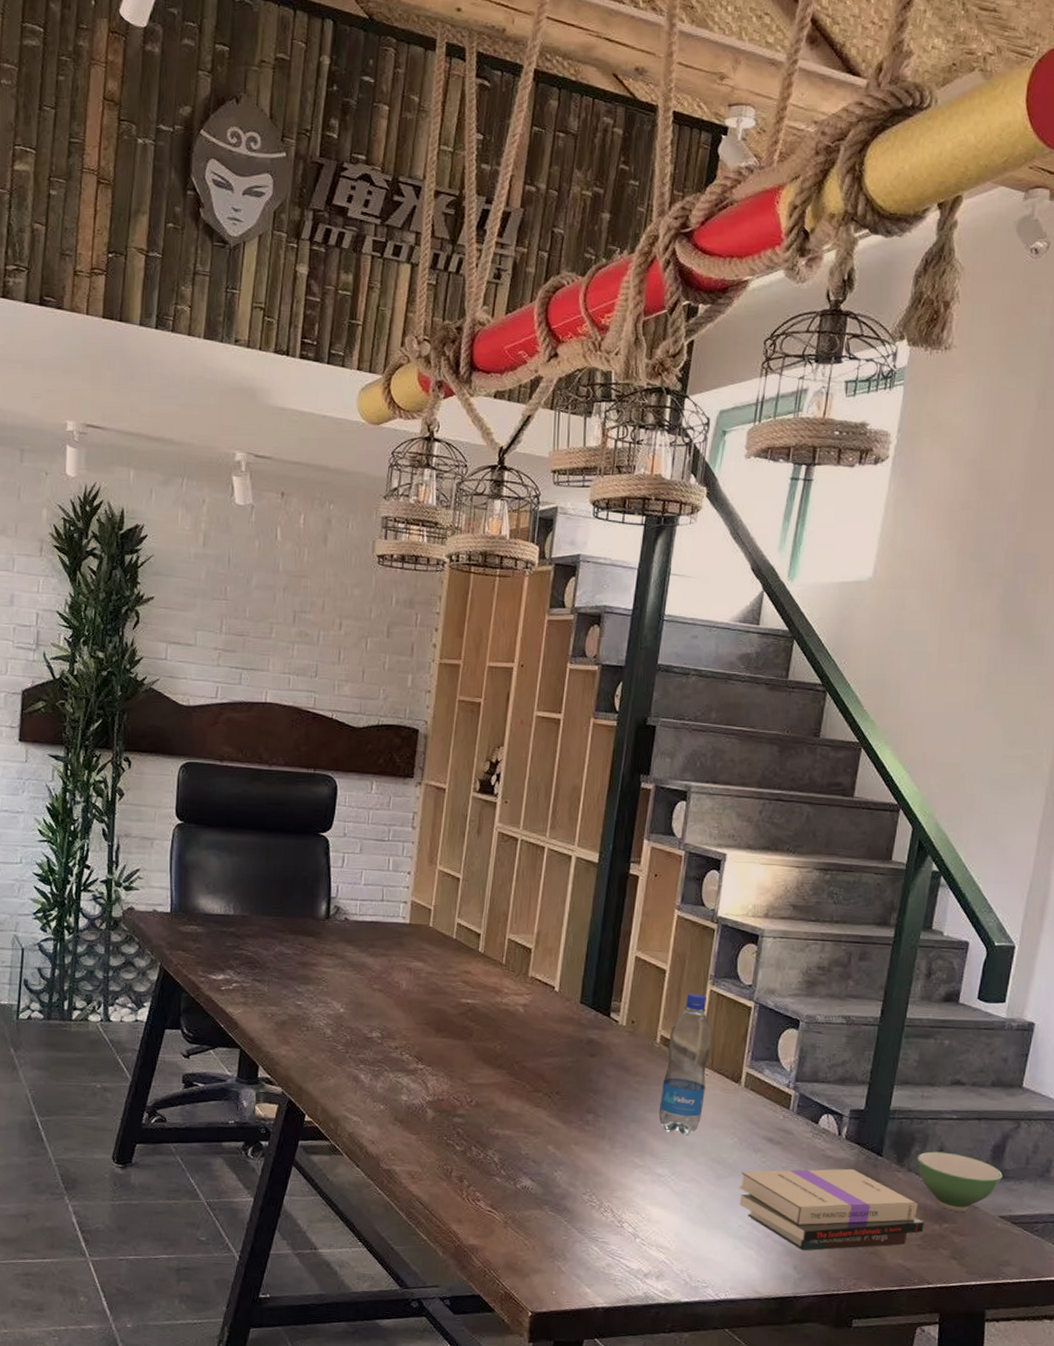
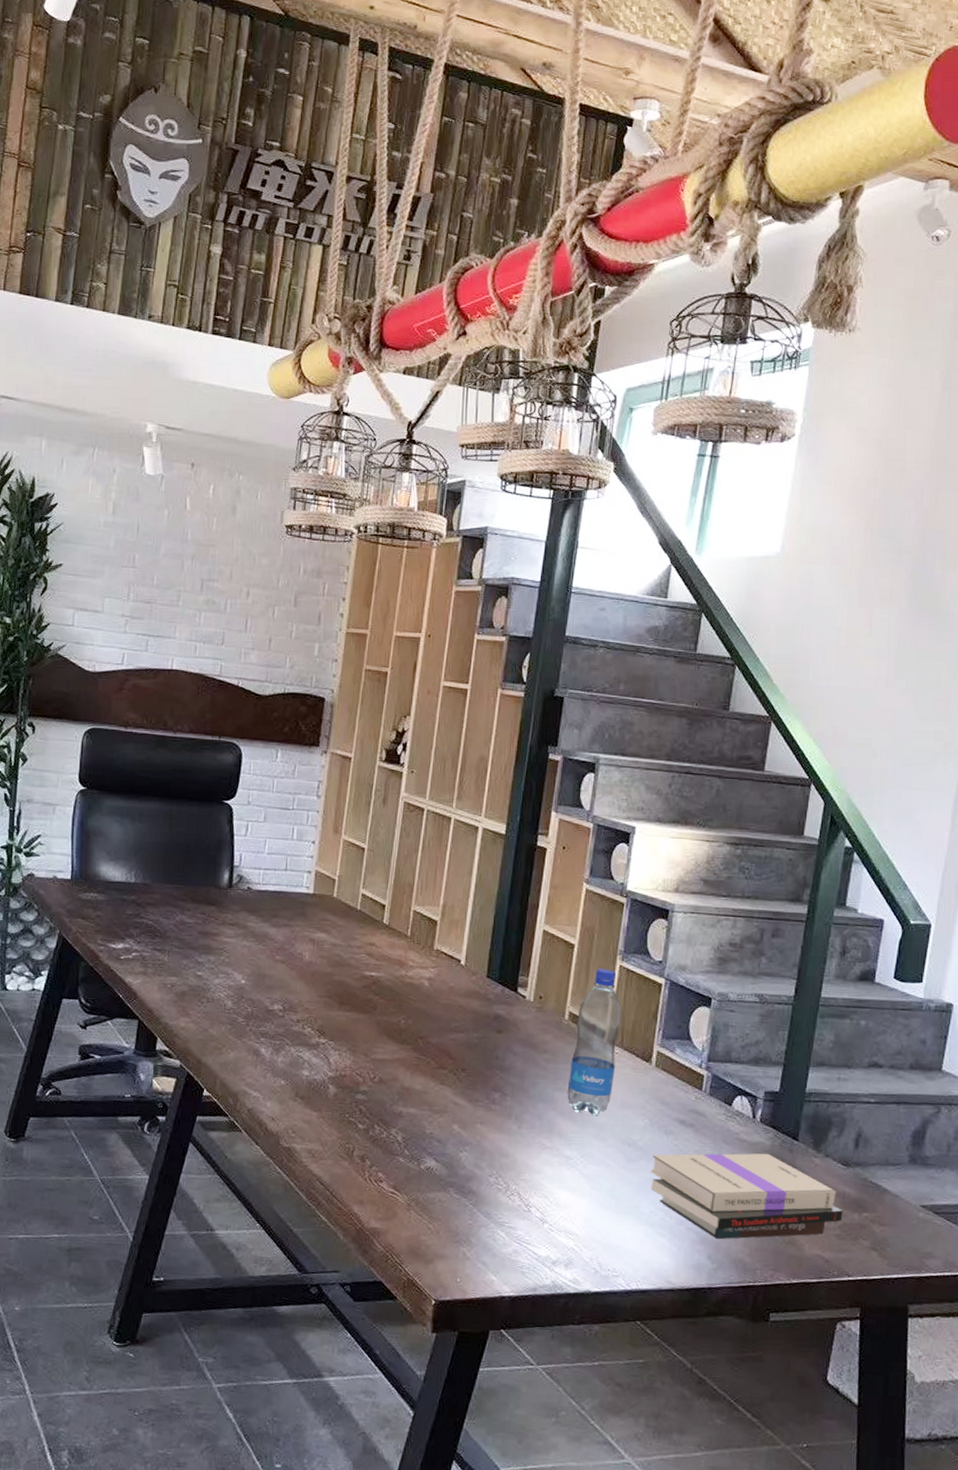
bowl: present [917,1151,1003,1212] -> none [834,1136,923,1201]

